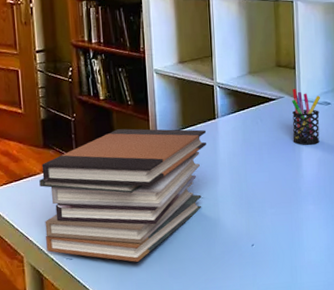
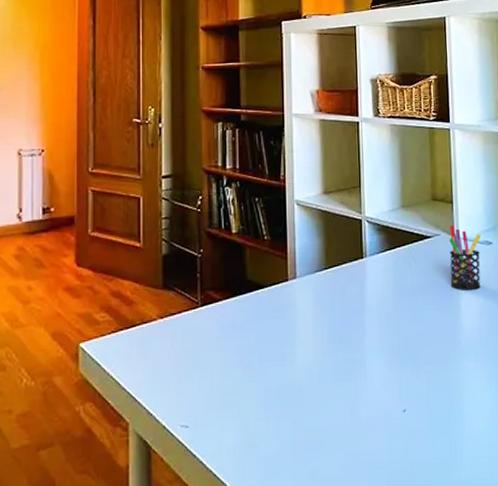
book stack: present [39,128,207,262] -> none [155,267,353,431]

